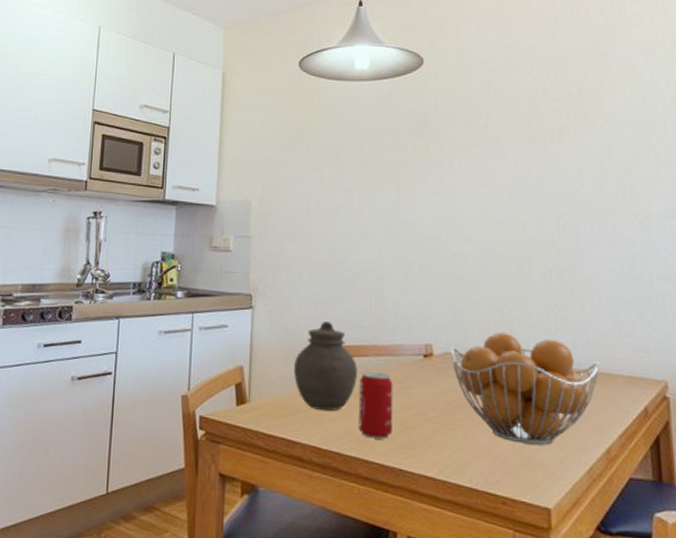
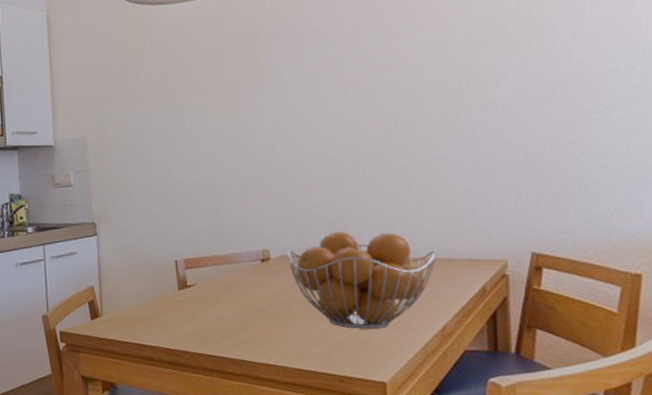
jar: present [294,322,357,411] -> none [140,239,199,317]
beverage can: present [358,371,393,439] -> none [200,279,234,337]

